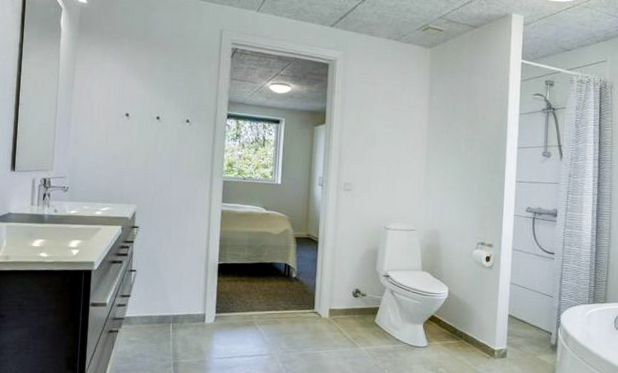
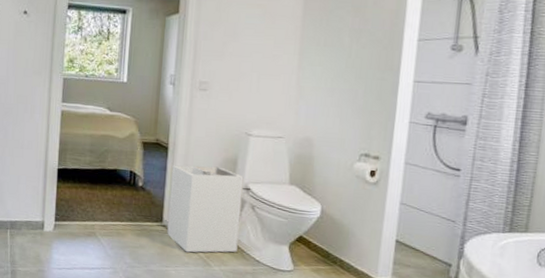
laundry hamper: none [319,257,384,336] -> present [167,165,244,253]

